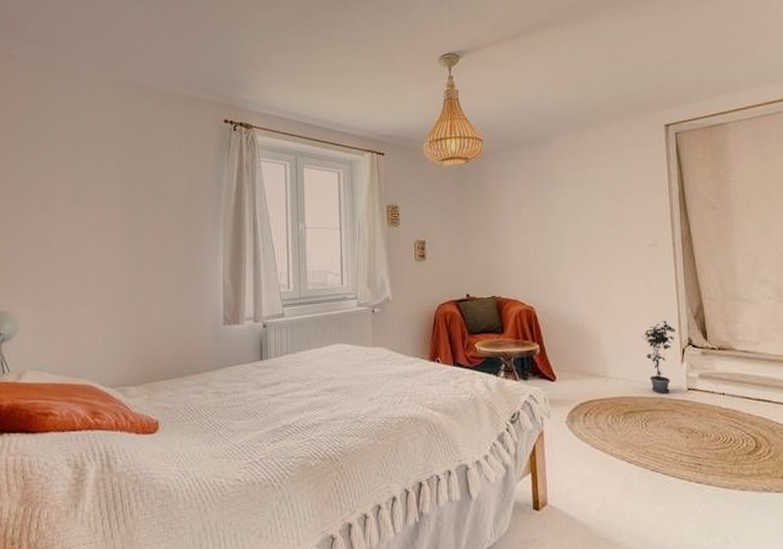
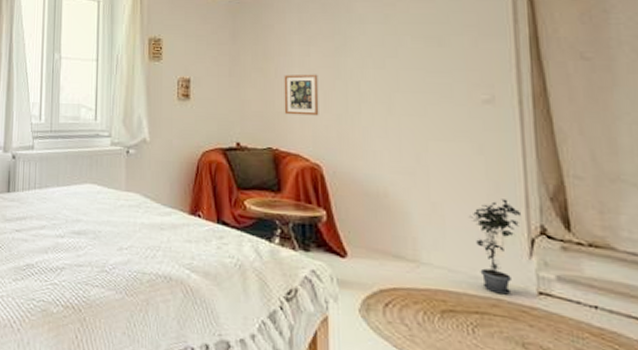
picture frame: none [502,230,531,267] -> present [284,74,319,116]

